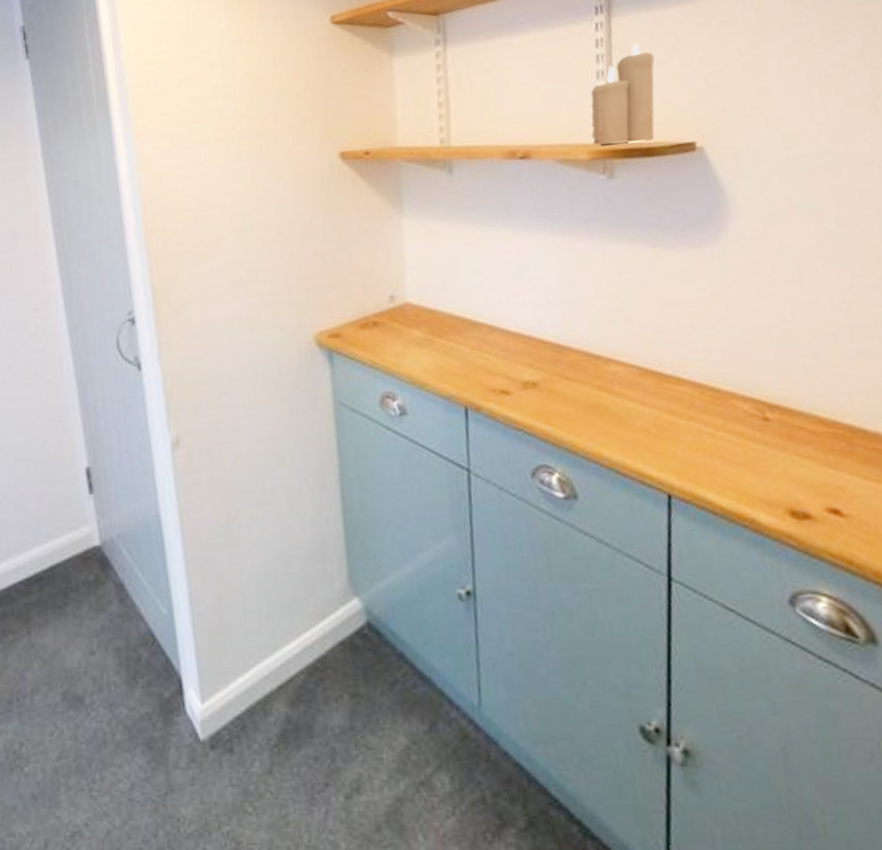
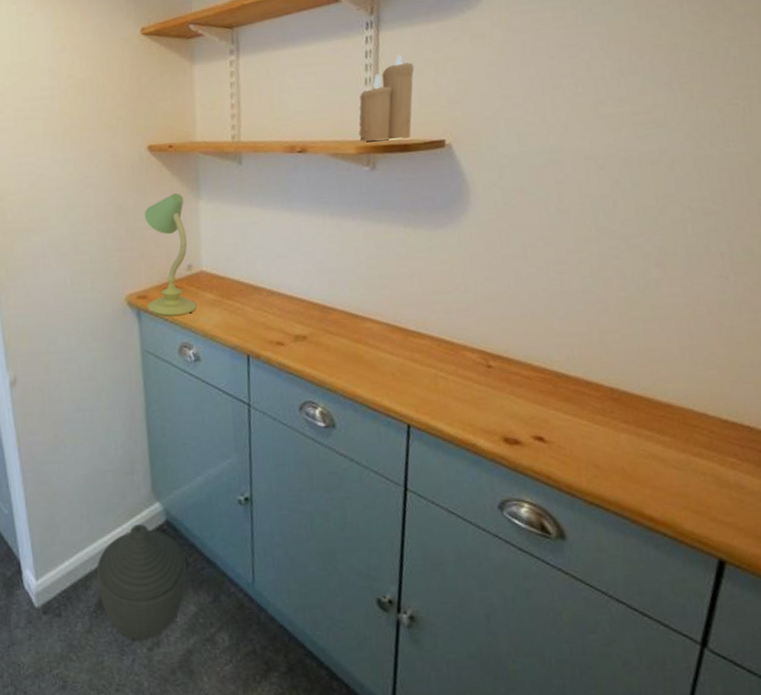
woven basket: none [278,627,395,784] -> present [96,524,187,640]
table lamp: none [336,208,402,361] -> present [144,193,197,318]

